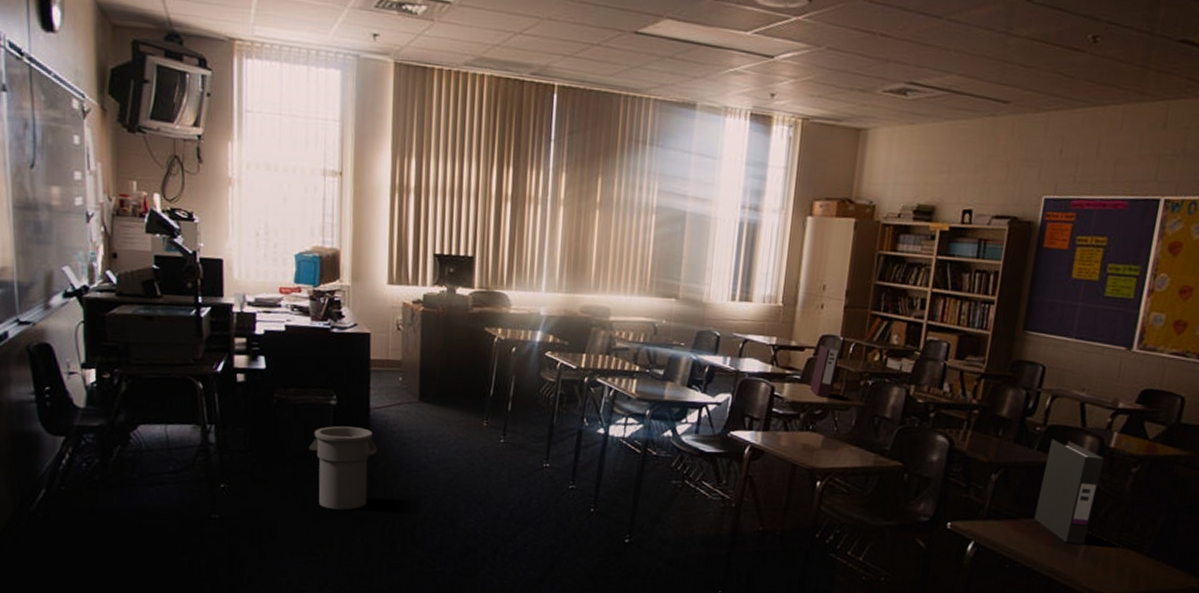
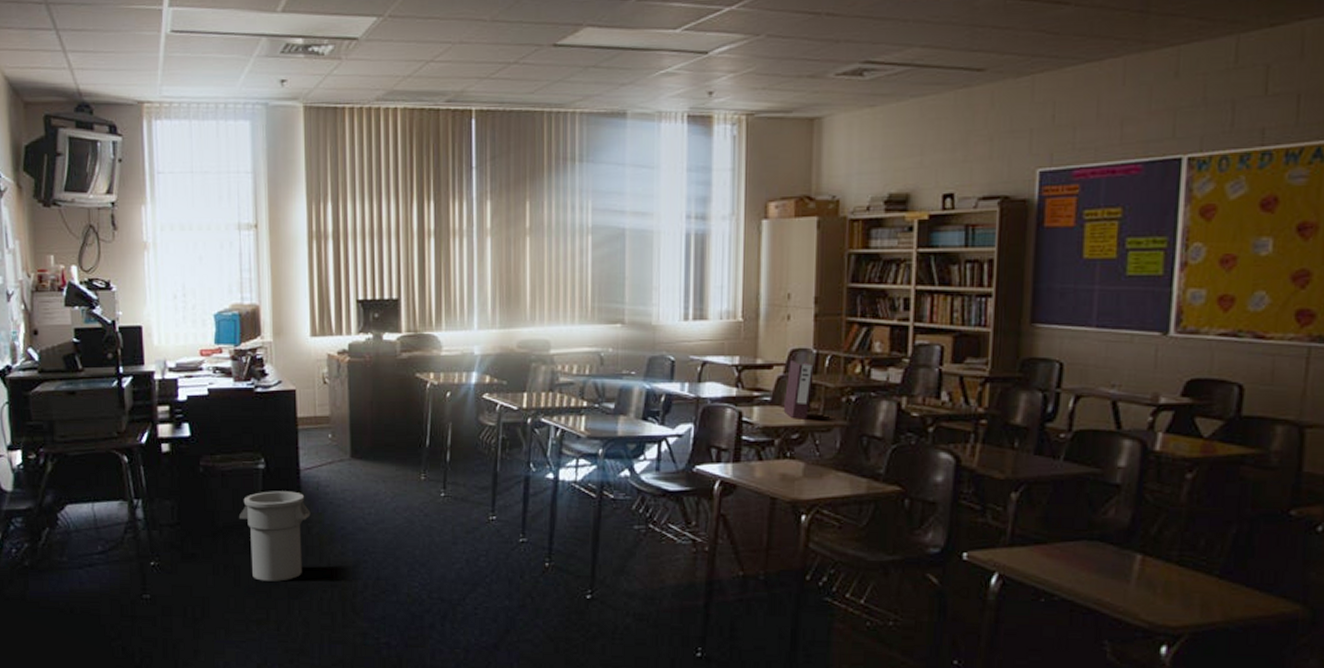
binder: present [1034,439,1104,545] -> none [1070,447,1150,569]

